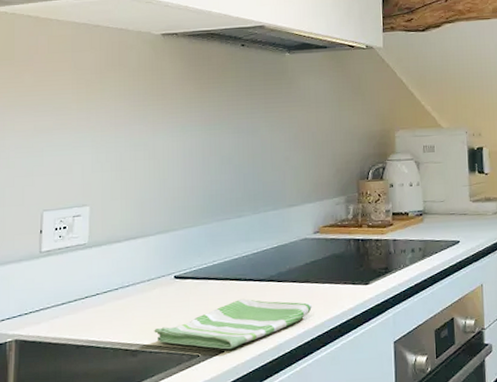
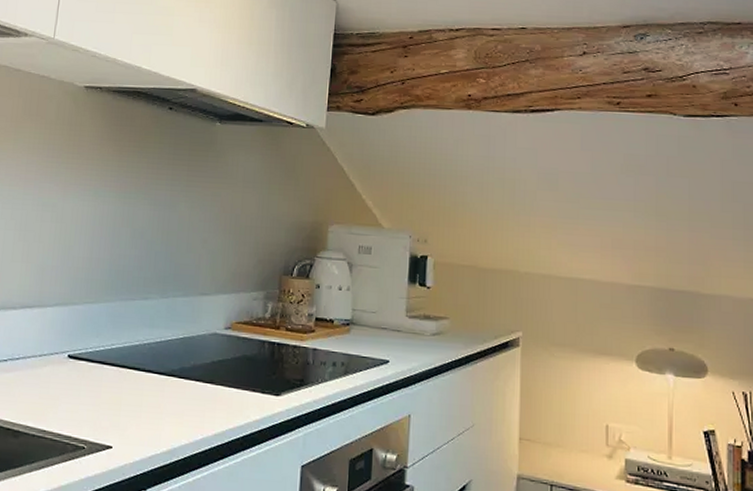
dish towel: present [154,298,313,350] -> none [39,390,215,446]

